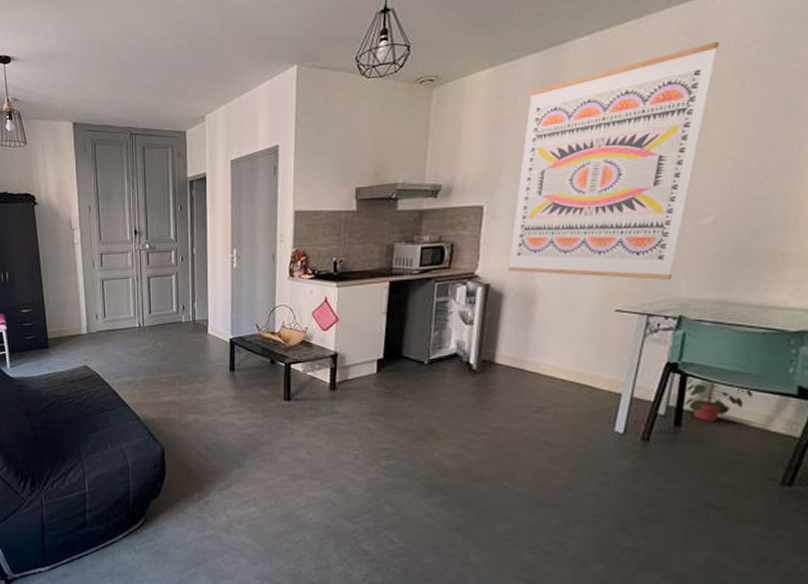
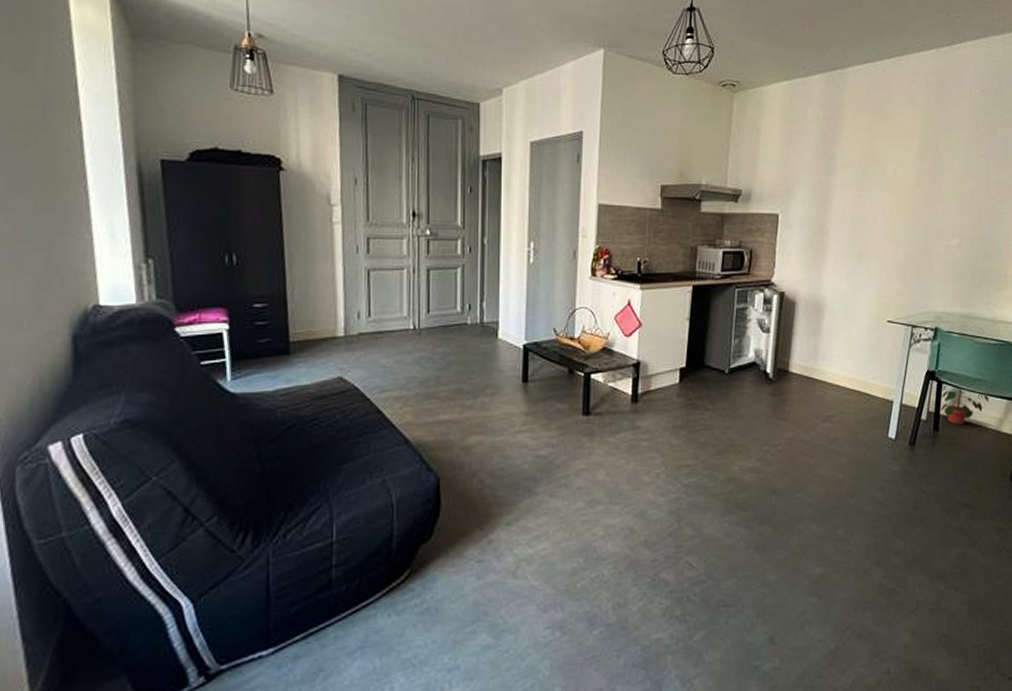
wall art: present [508,41,719,281] -> none [800,86,959,295]

